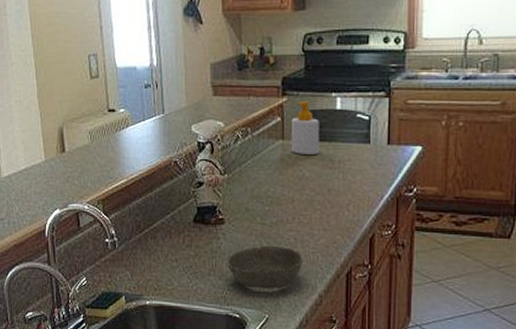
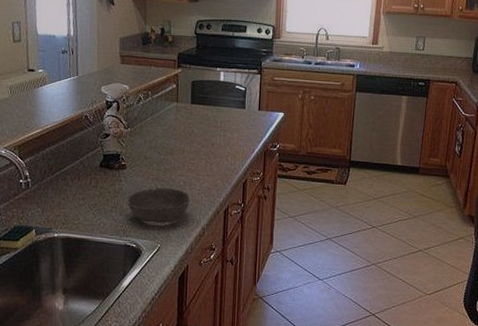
soap bottle: present [291,101,320,154] -> none [183,73,207,115]

